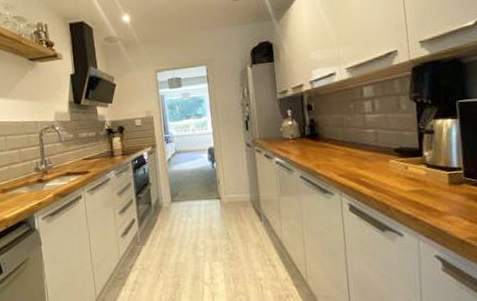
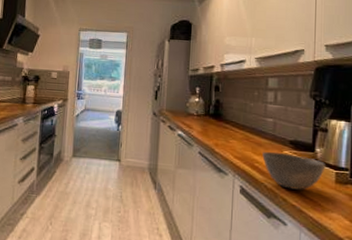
bowl: none [367,162,437,199] -> present [262,152,326,190]

